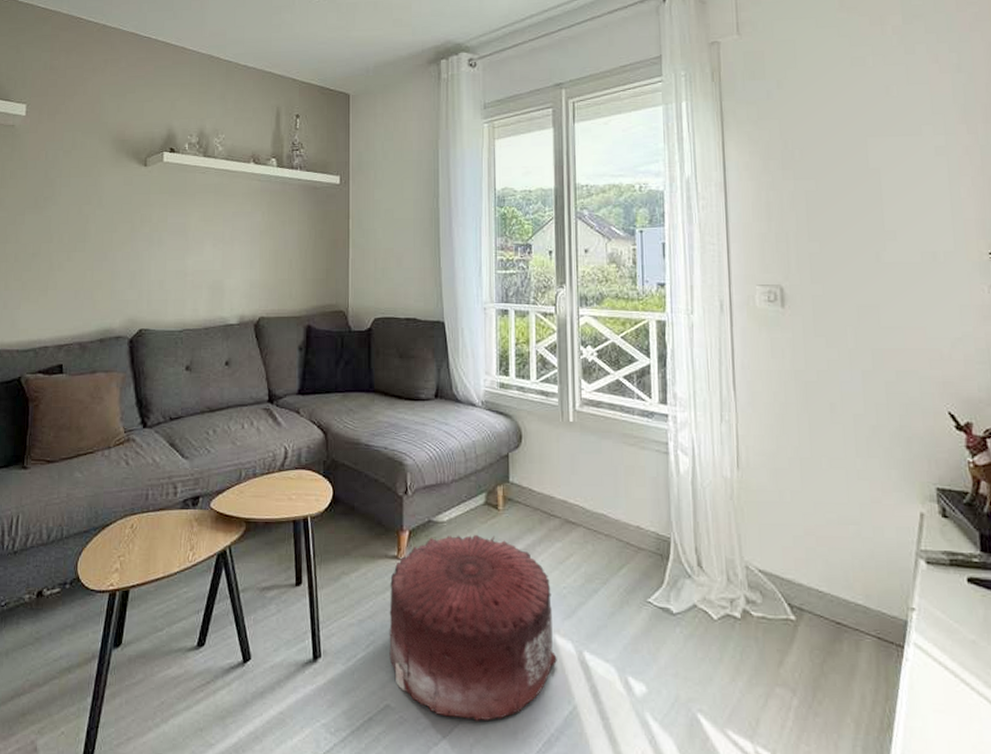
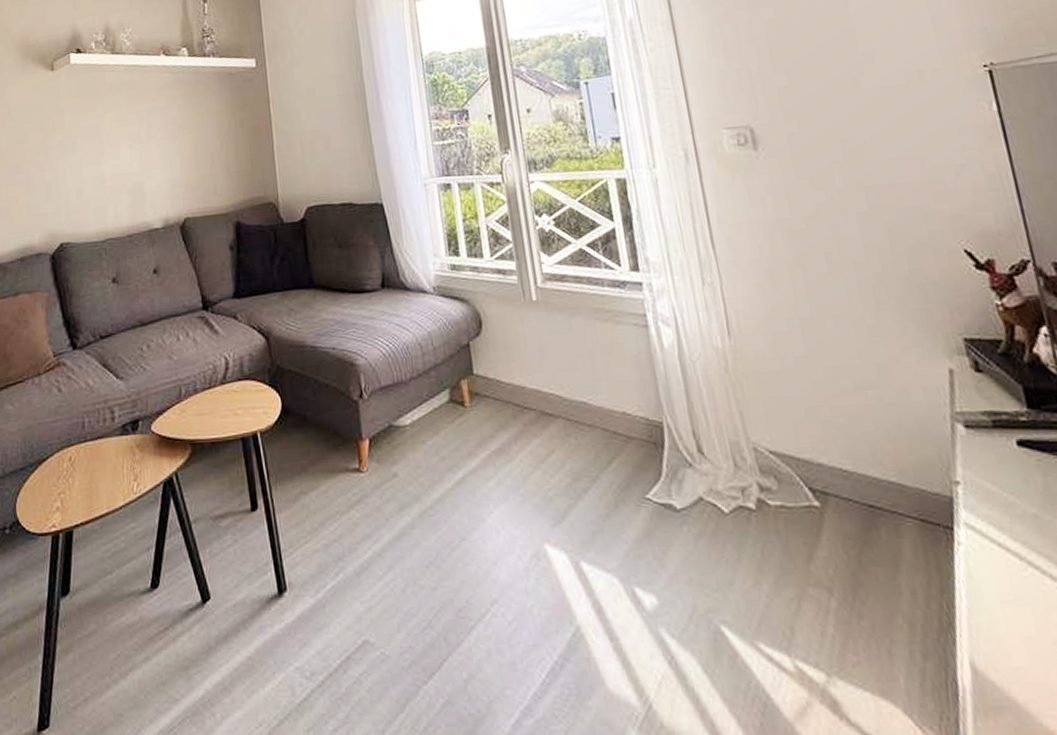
pouf: present [389,535,557,721] -> none [354,437,551,652]

